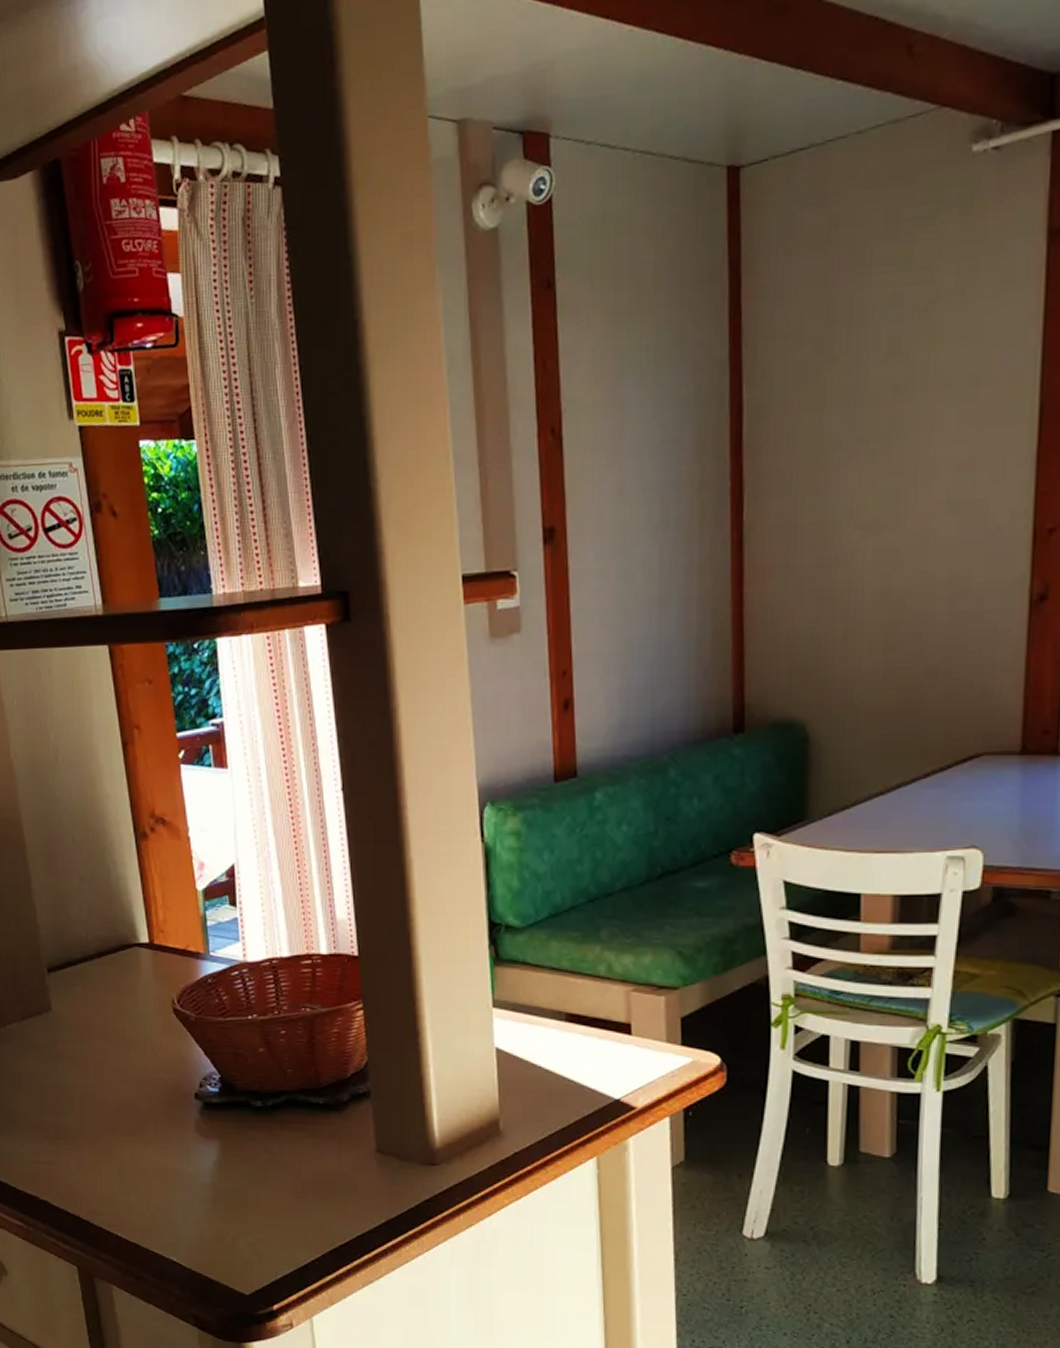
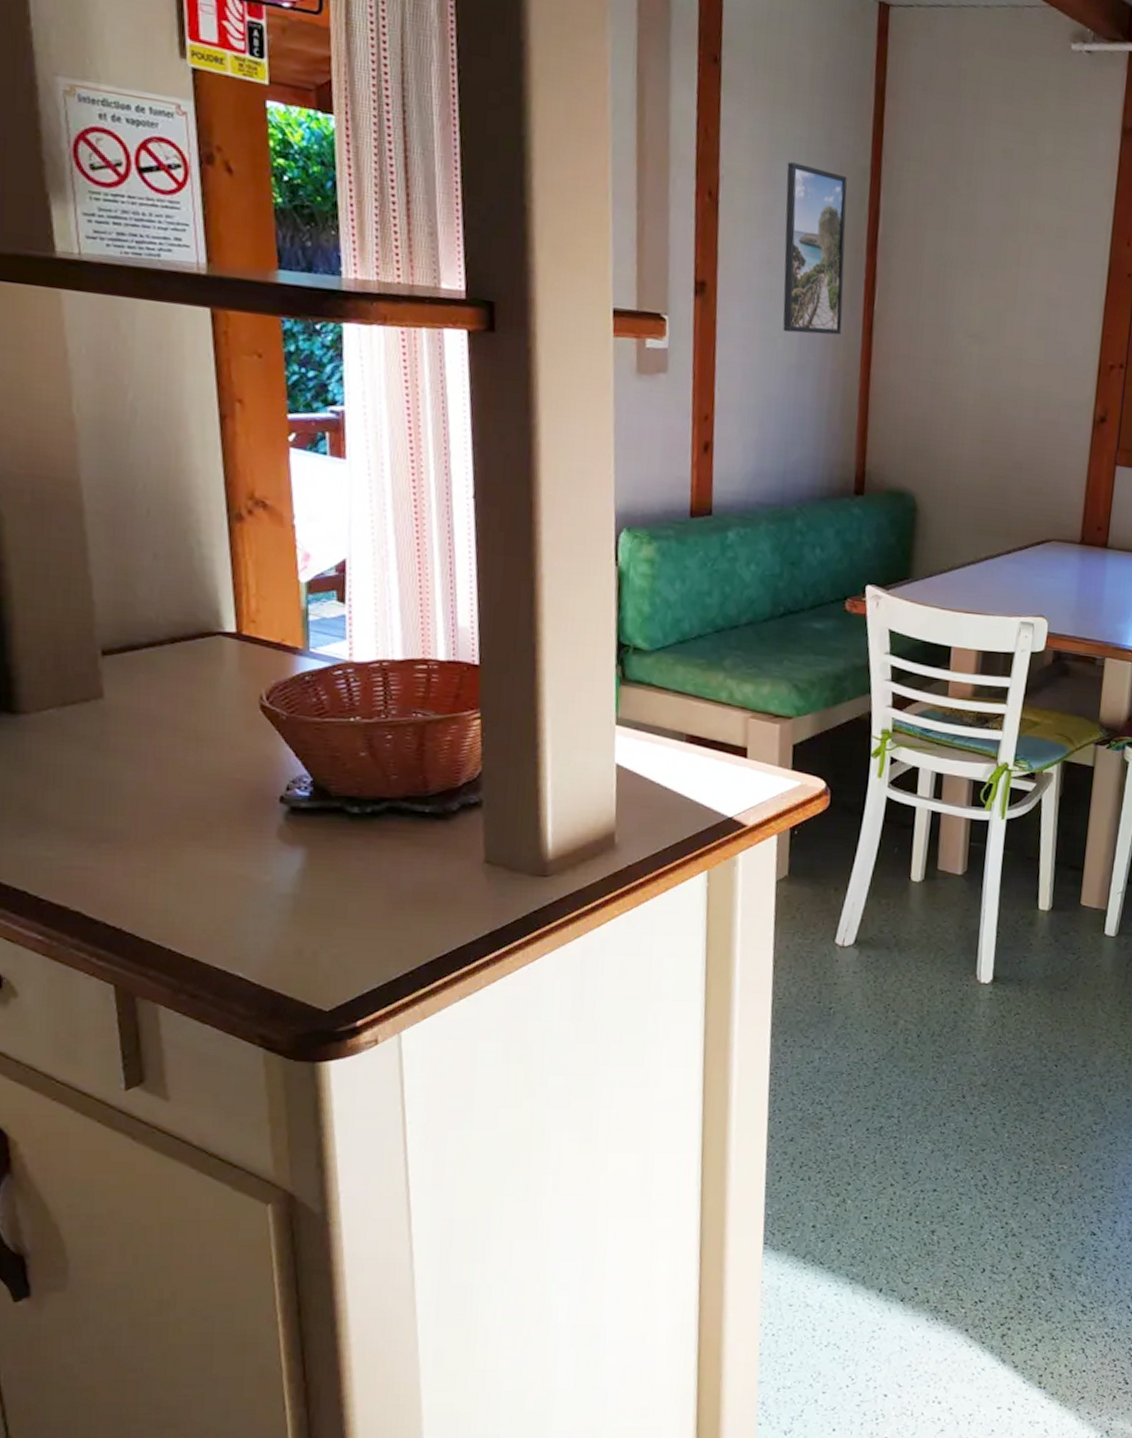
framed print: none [634,374,707,564] -> present [783,162,847,335]

